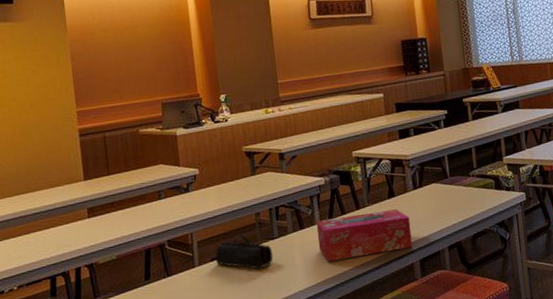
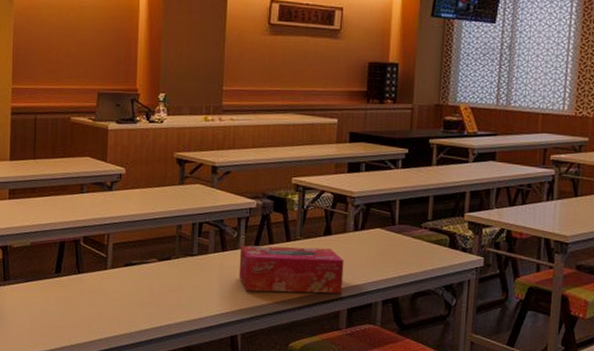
pencil case: present [215,234,274,270] -> none [128,244,189,285]

